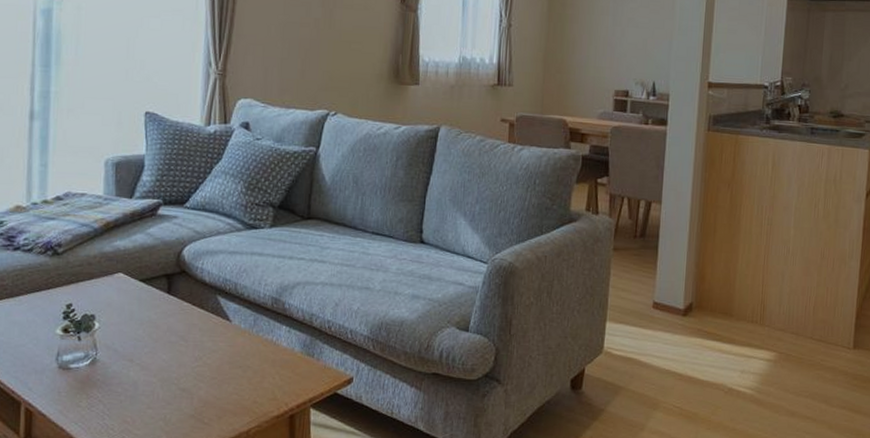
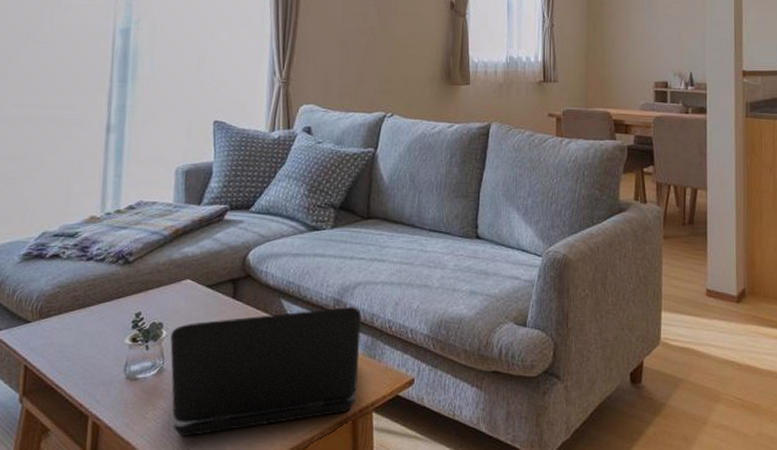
laptop: none [103,306,300,425] -> present [170,307,361,436]

